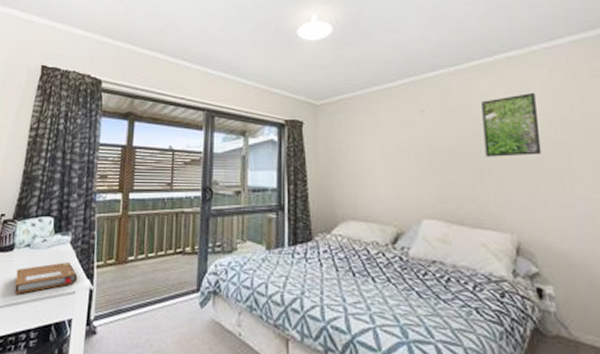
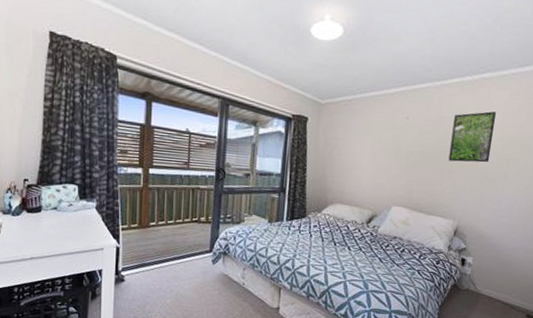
notebook: present [14,262,78,294] -> none [46,224,105,249]

